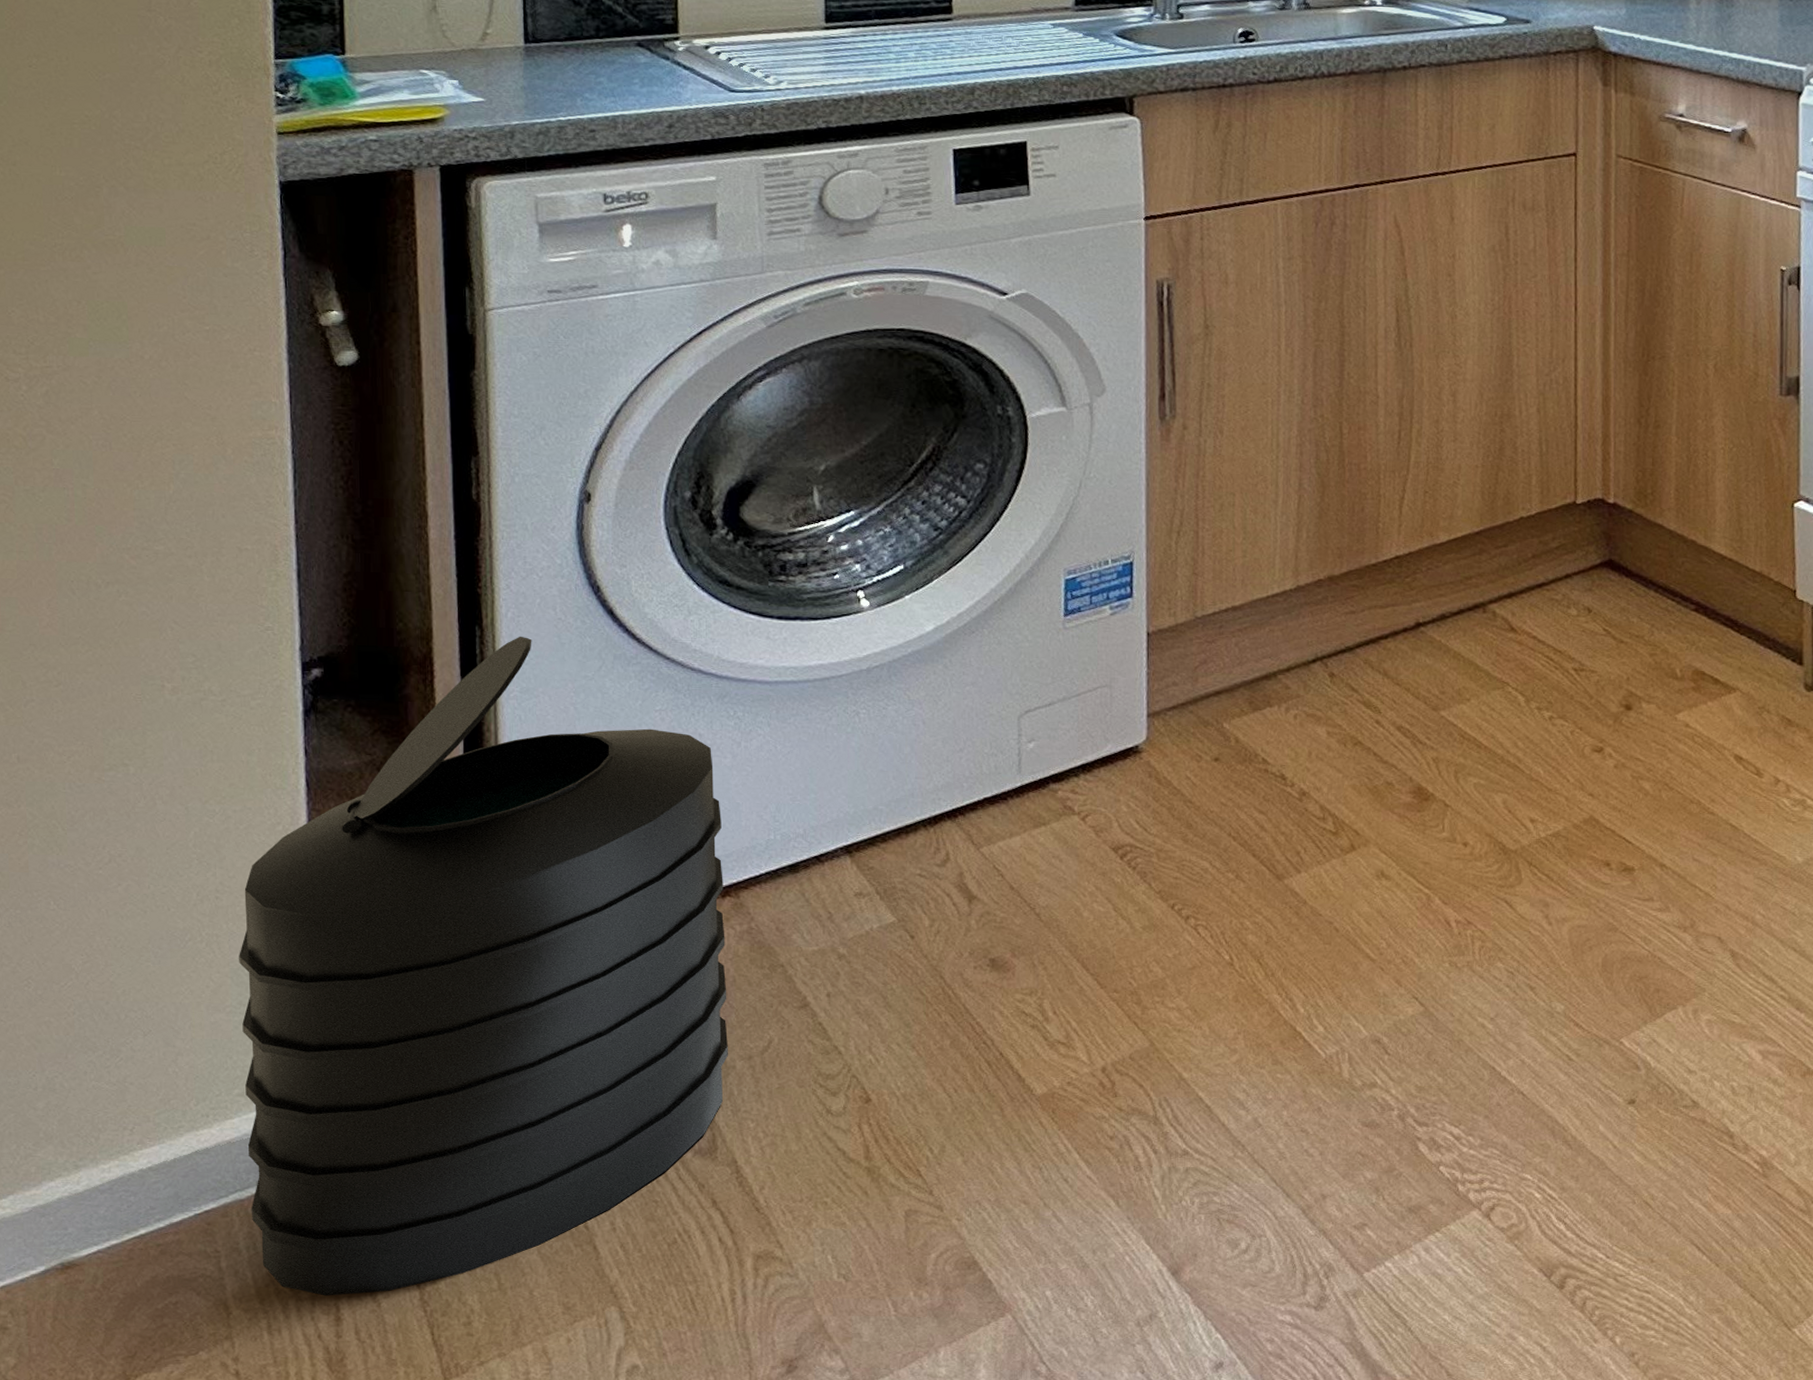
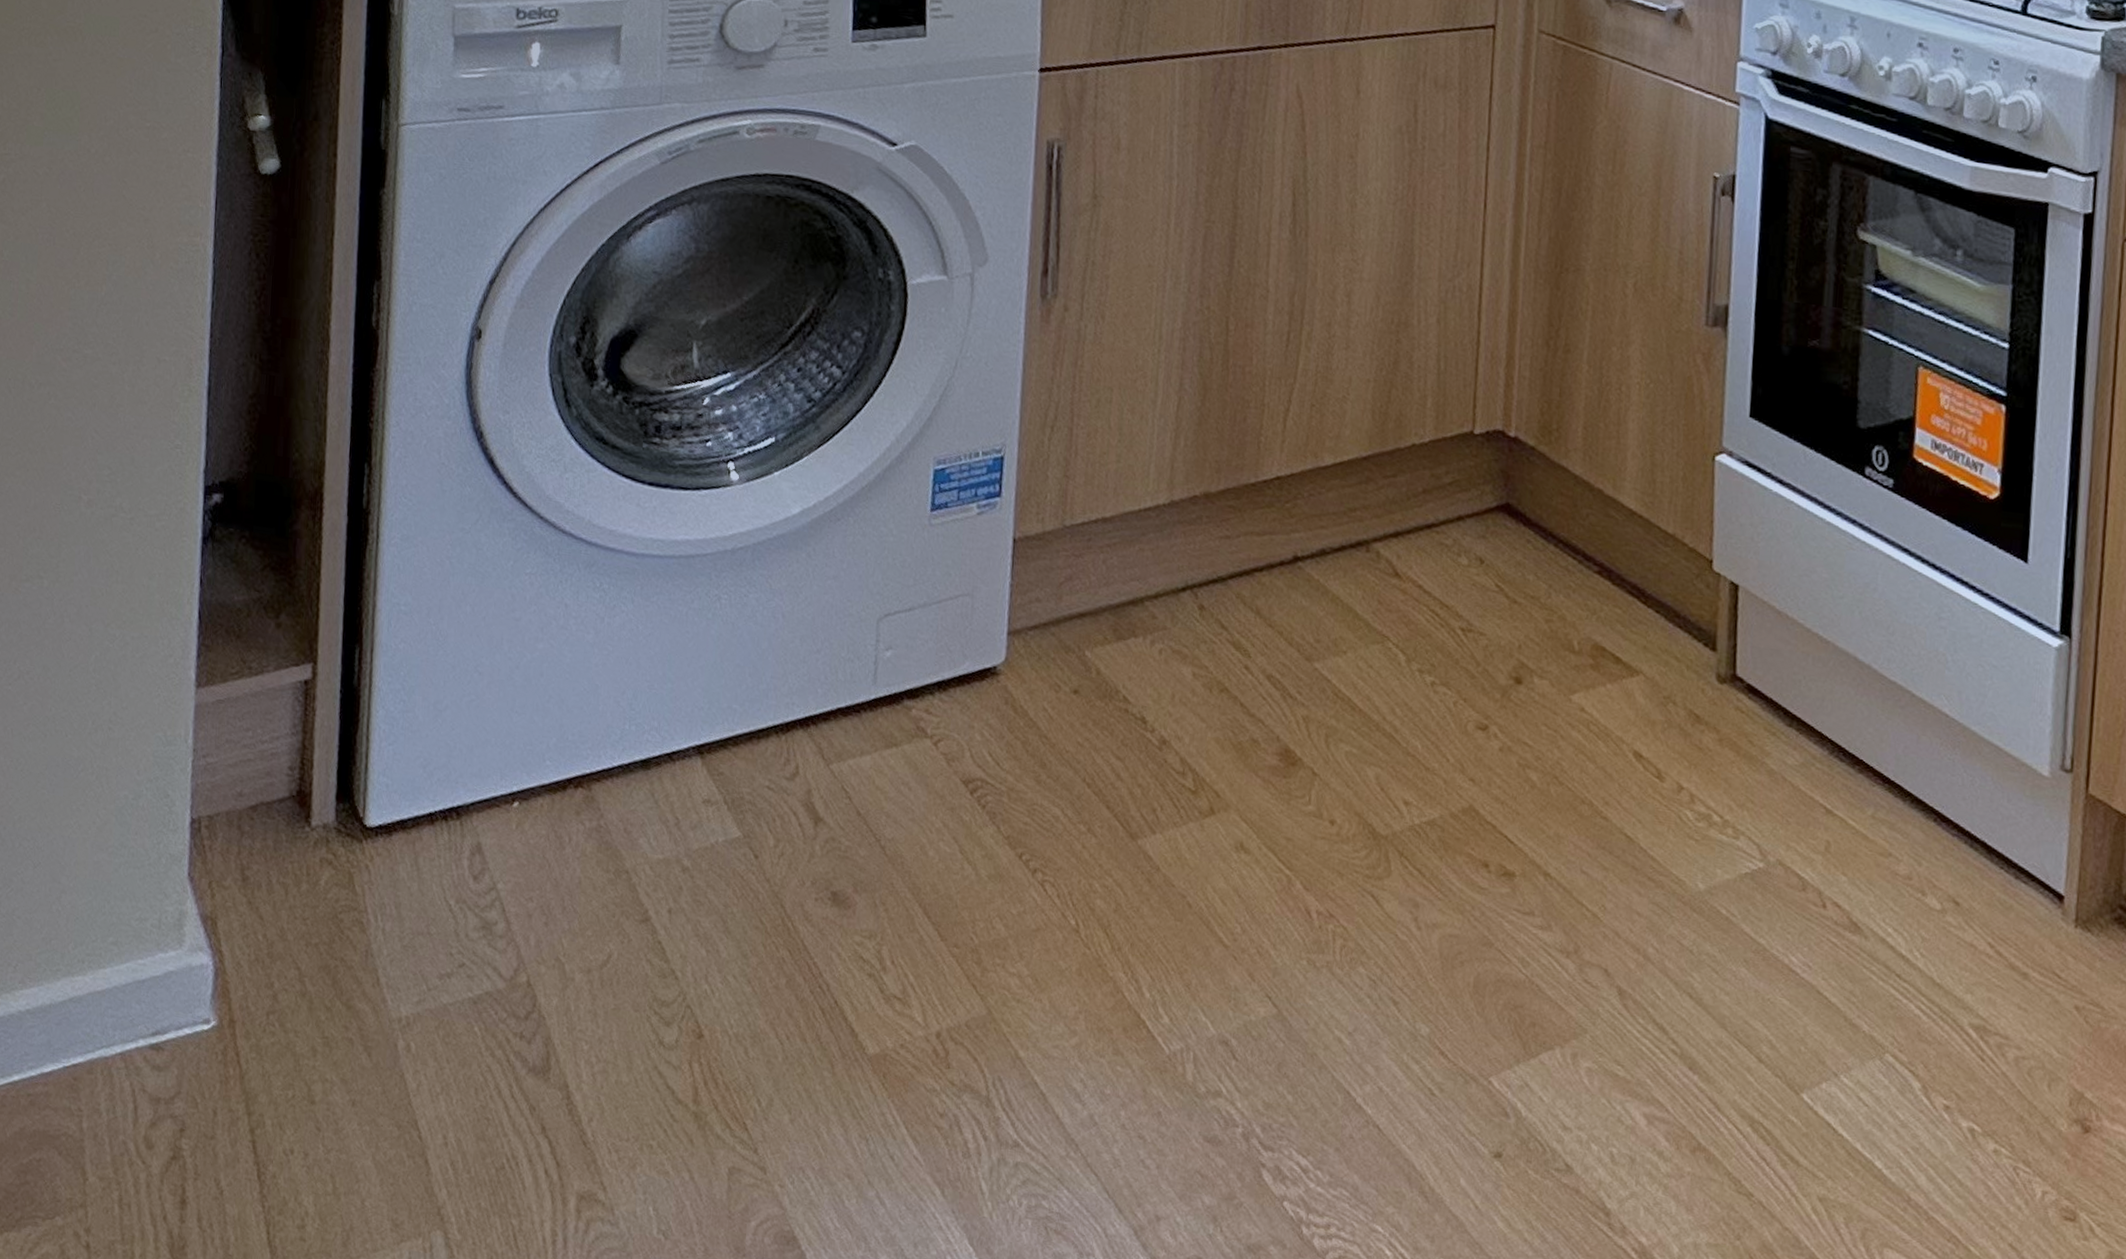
trash can: present [239,636,728,1296] -> none [114,478,580,1180]

